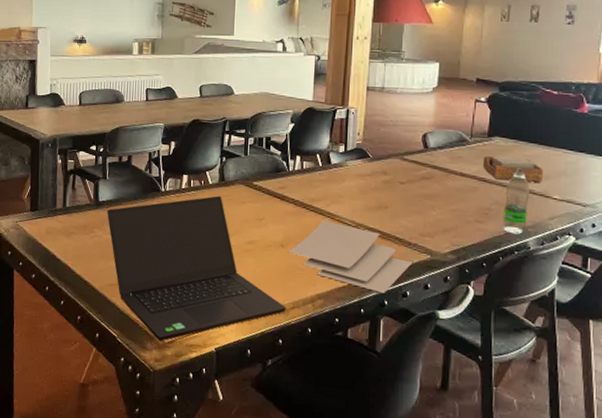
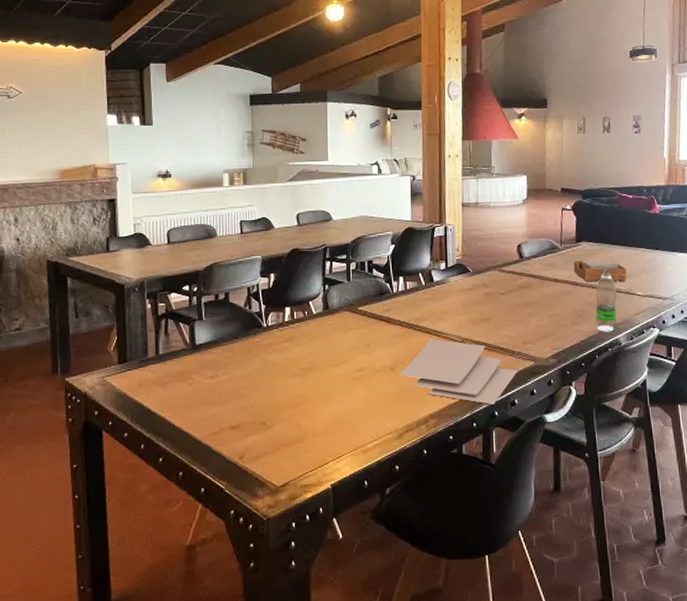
laptop: present [107,196,287,341] -> none [206,325,401,486]

